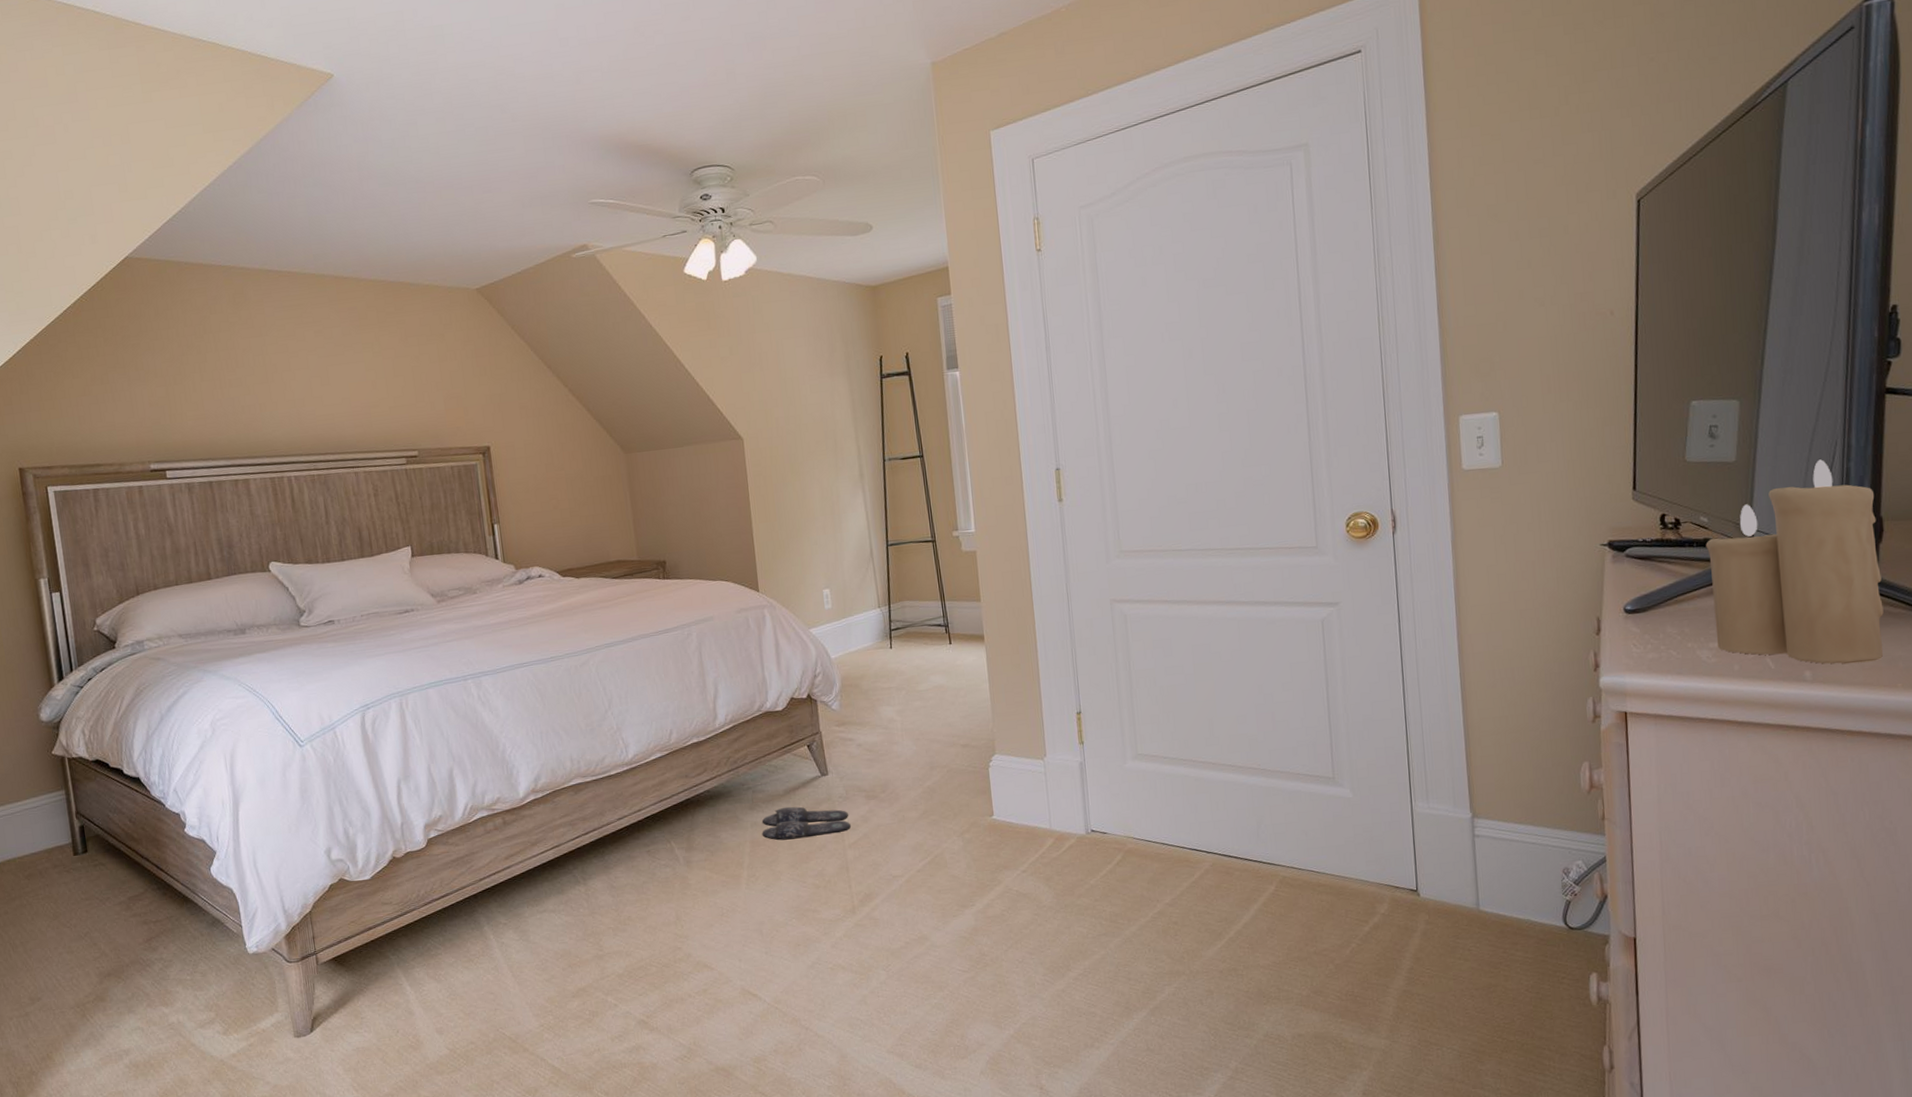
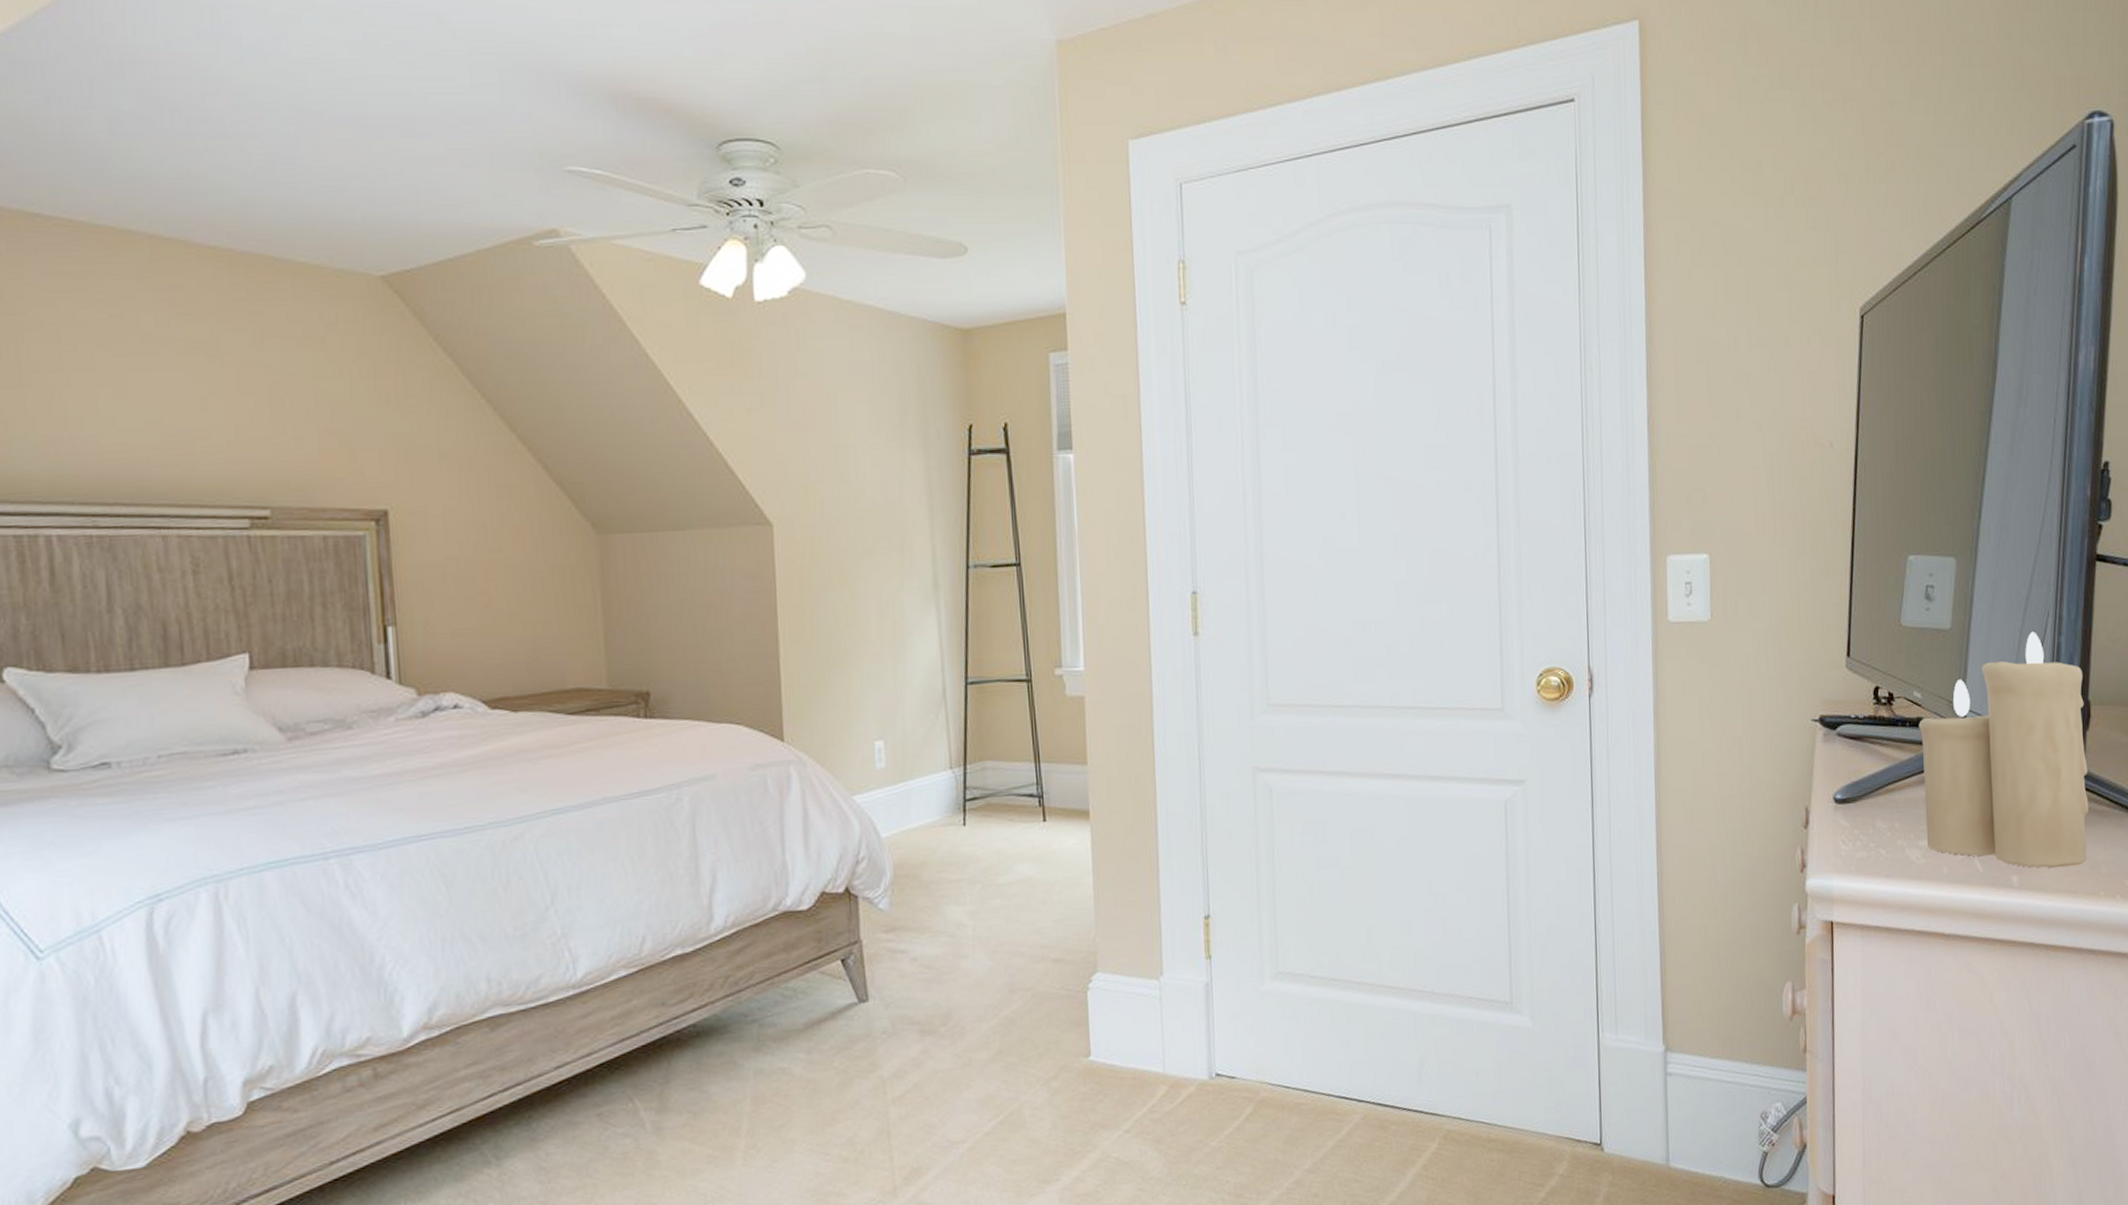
slippers: present [762,806,851,840] -> none [769,1046,896,1095]

